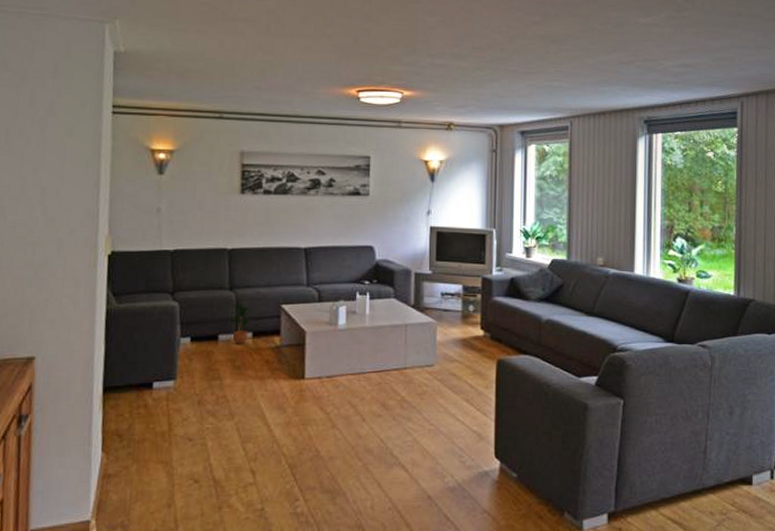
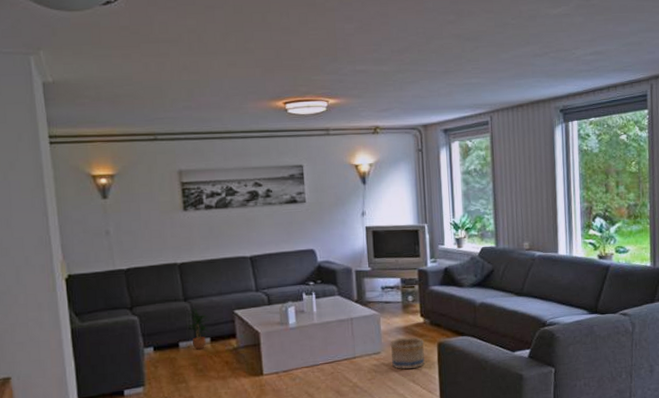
basket: none [445,350,483,387] -> present [390,337,425,369]

